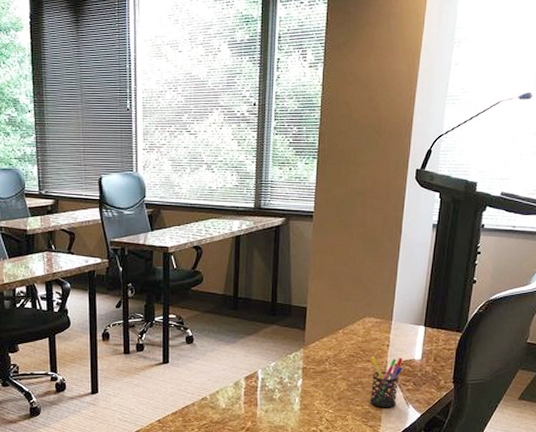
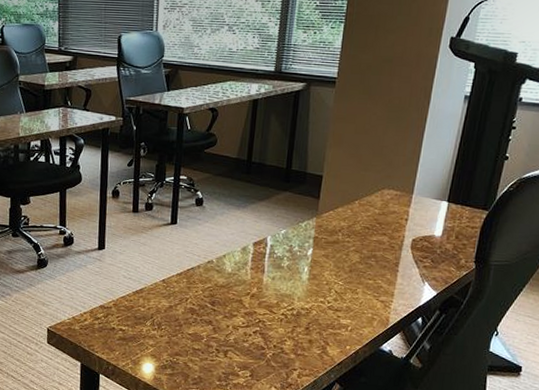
pen holder: present [369,357,403,408] -> none [382,230,421,284]

